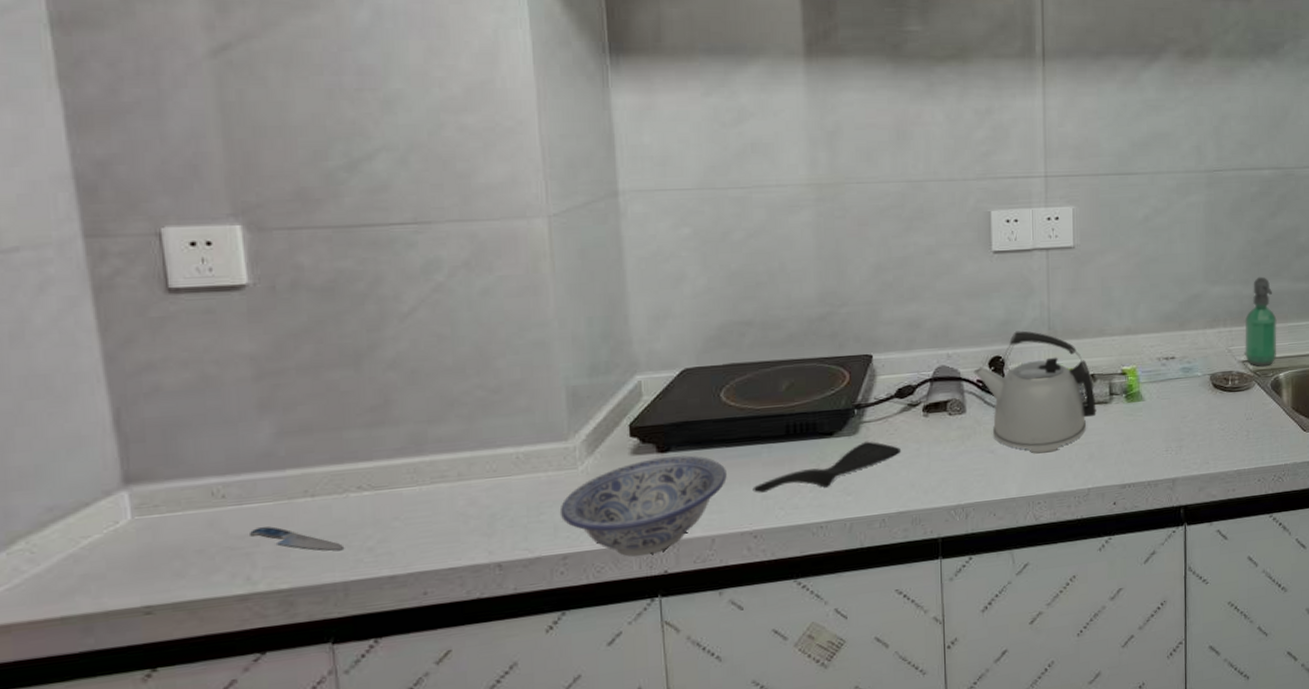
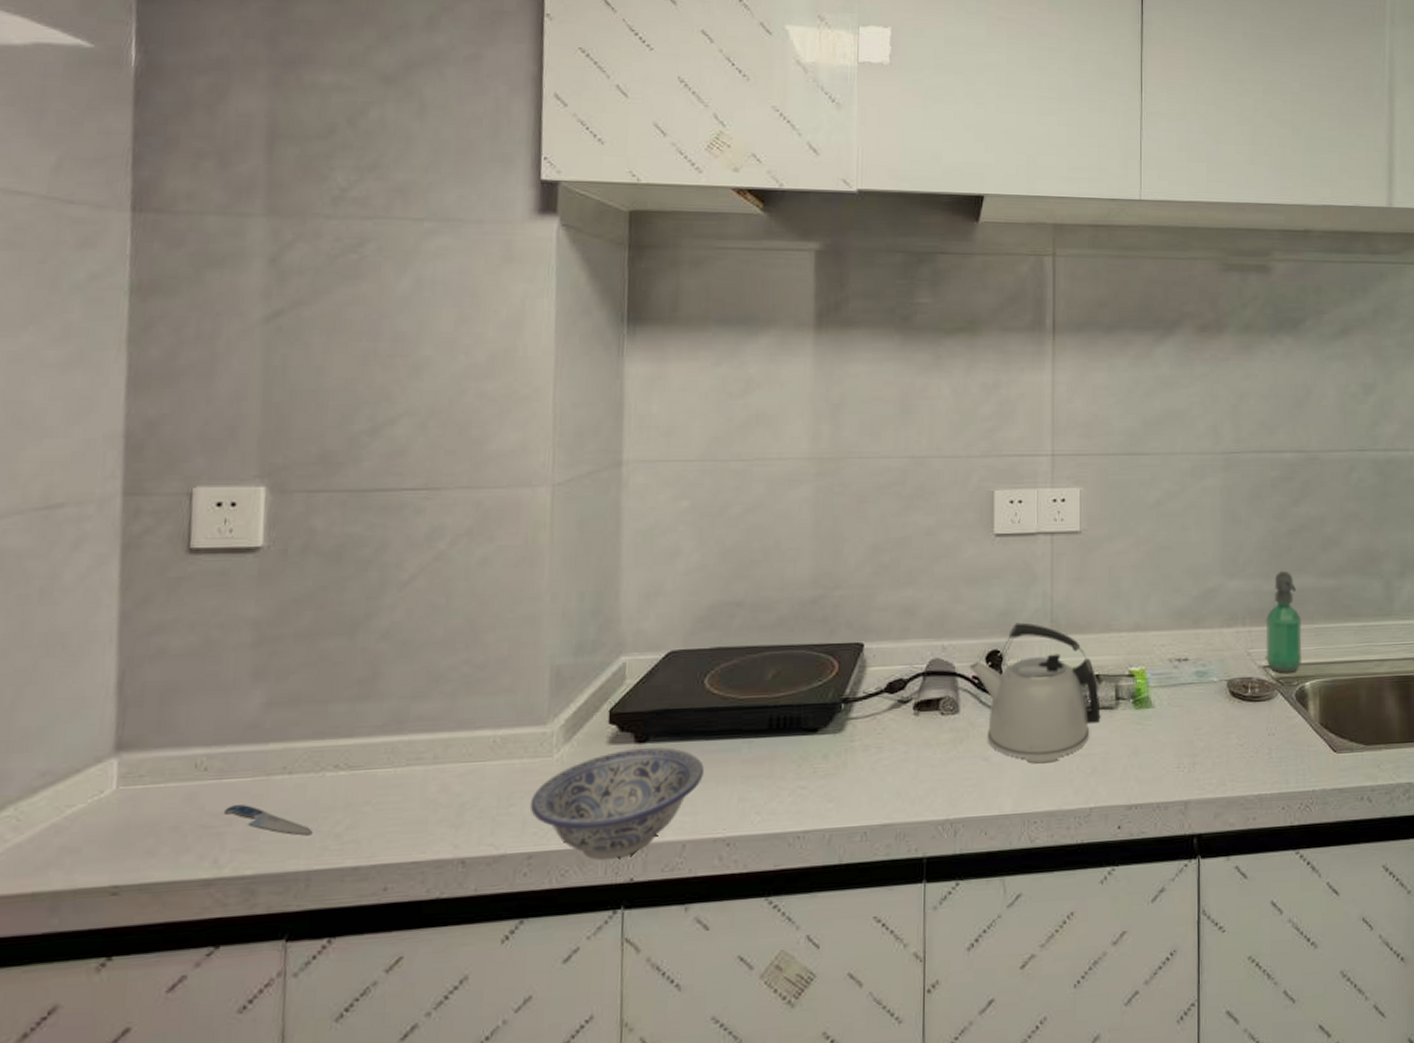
spatula: present [752,441,900,493] -> none [729,740,888,794]

